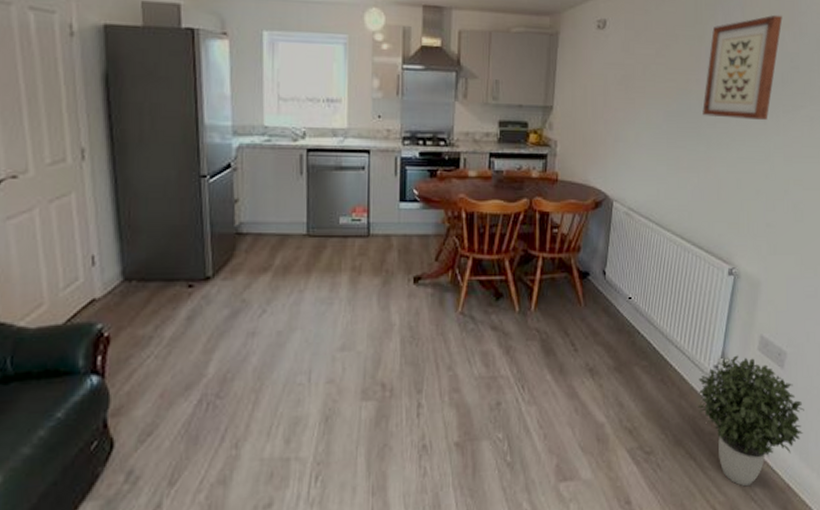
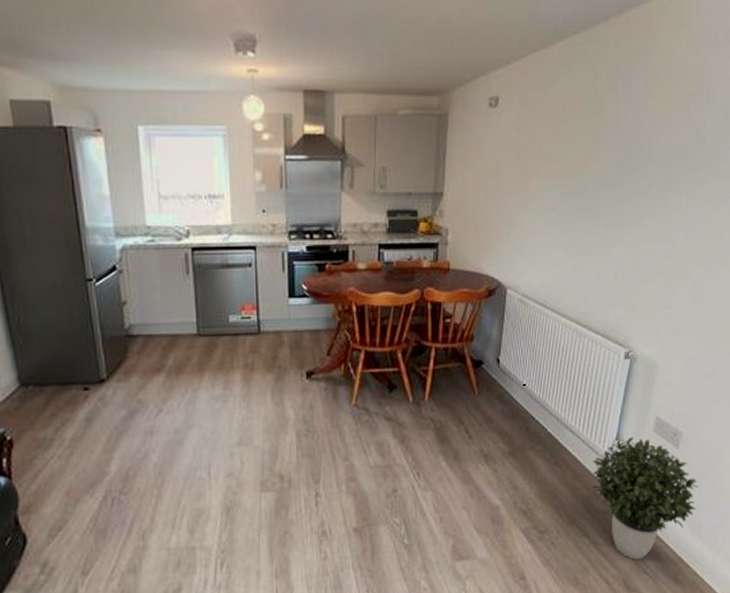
wall art: present [702,14,783,120] -> none [600,82,688,197]

